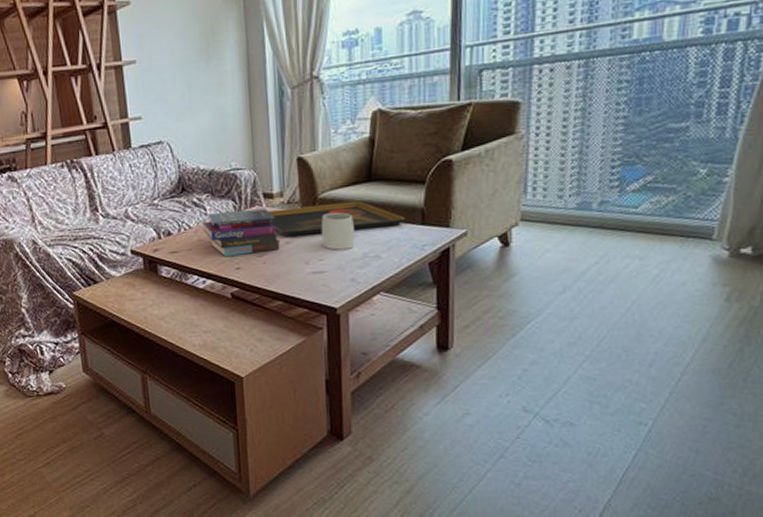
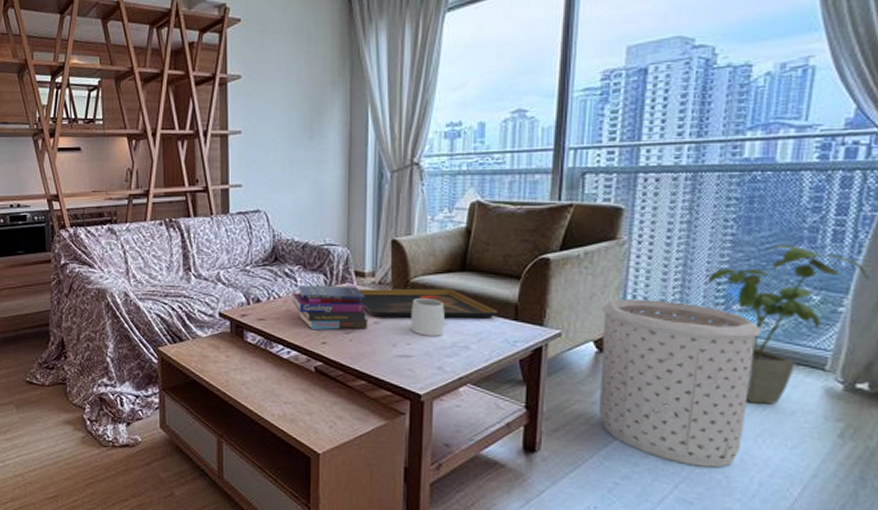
laundry basket: none [503,189,653,345] -> present [598,299,761,468]
house plant: none [602,121,750,279] -> present [707,245,868,405]

